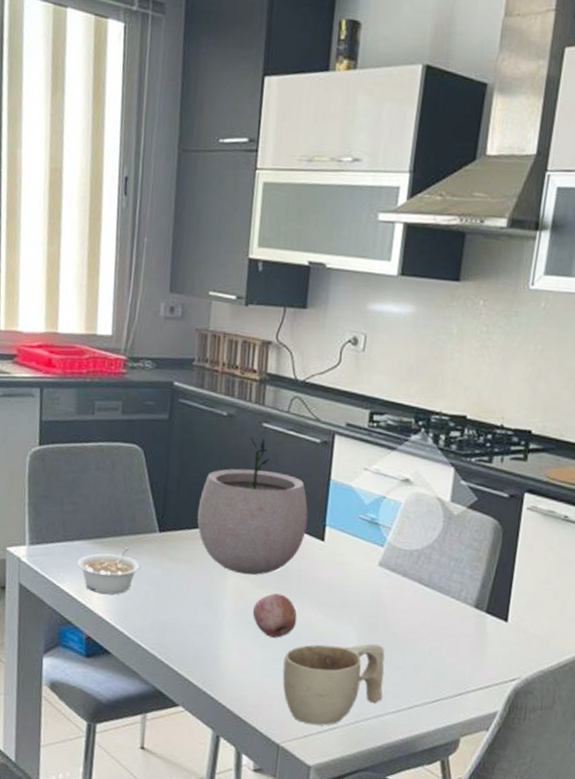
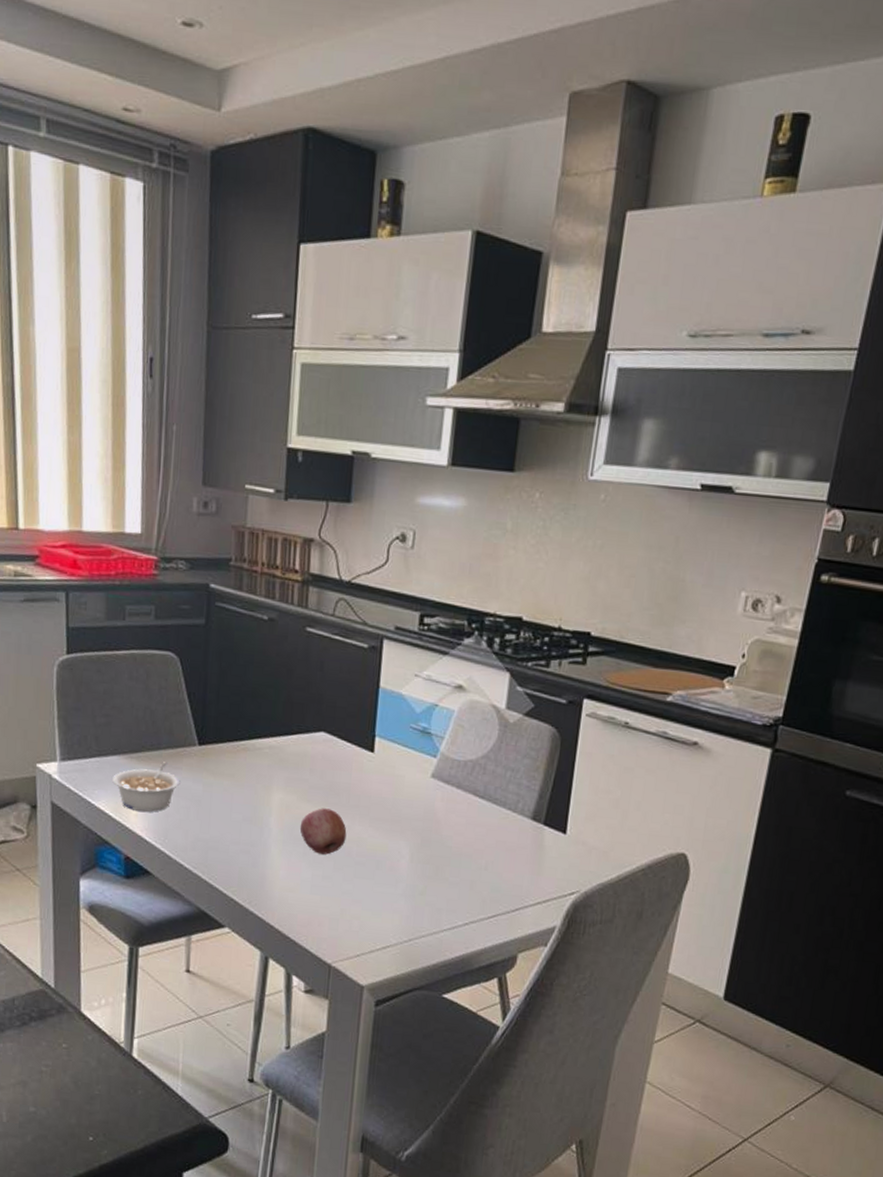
plant pot: present [197,437,308,576] -> none [238,643,357,790]
cup: present [282,644,385,726] -> none [332,859,439,945]

